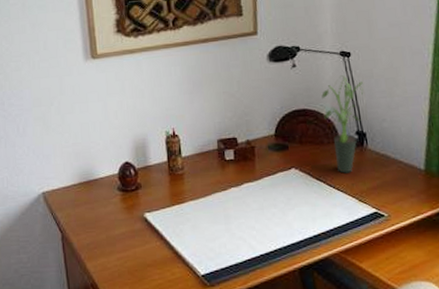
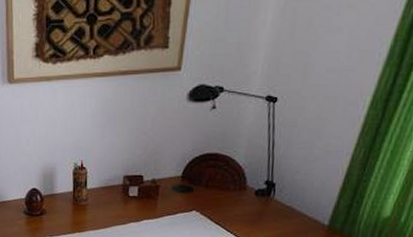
potted plant: present [321,75,364,173] -> none [235,122,284,221]

